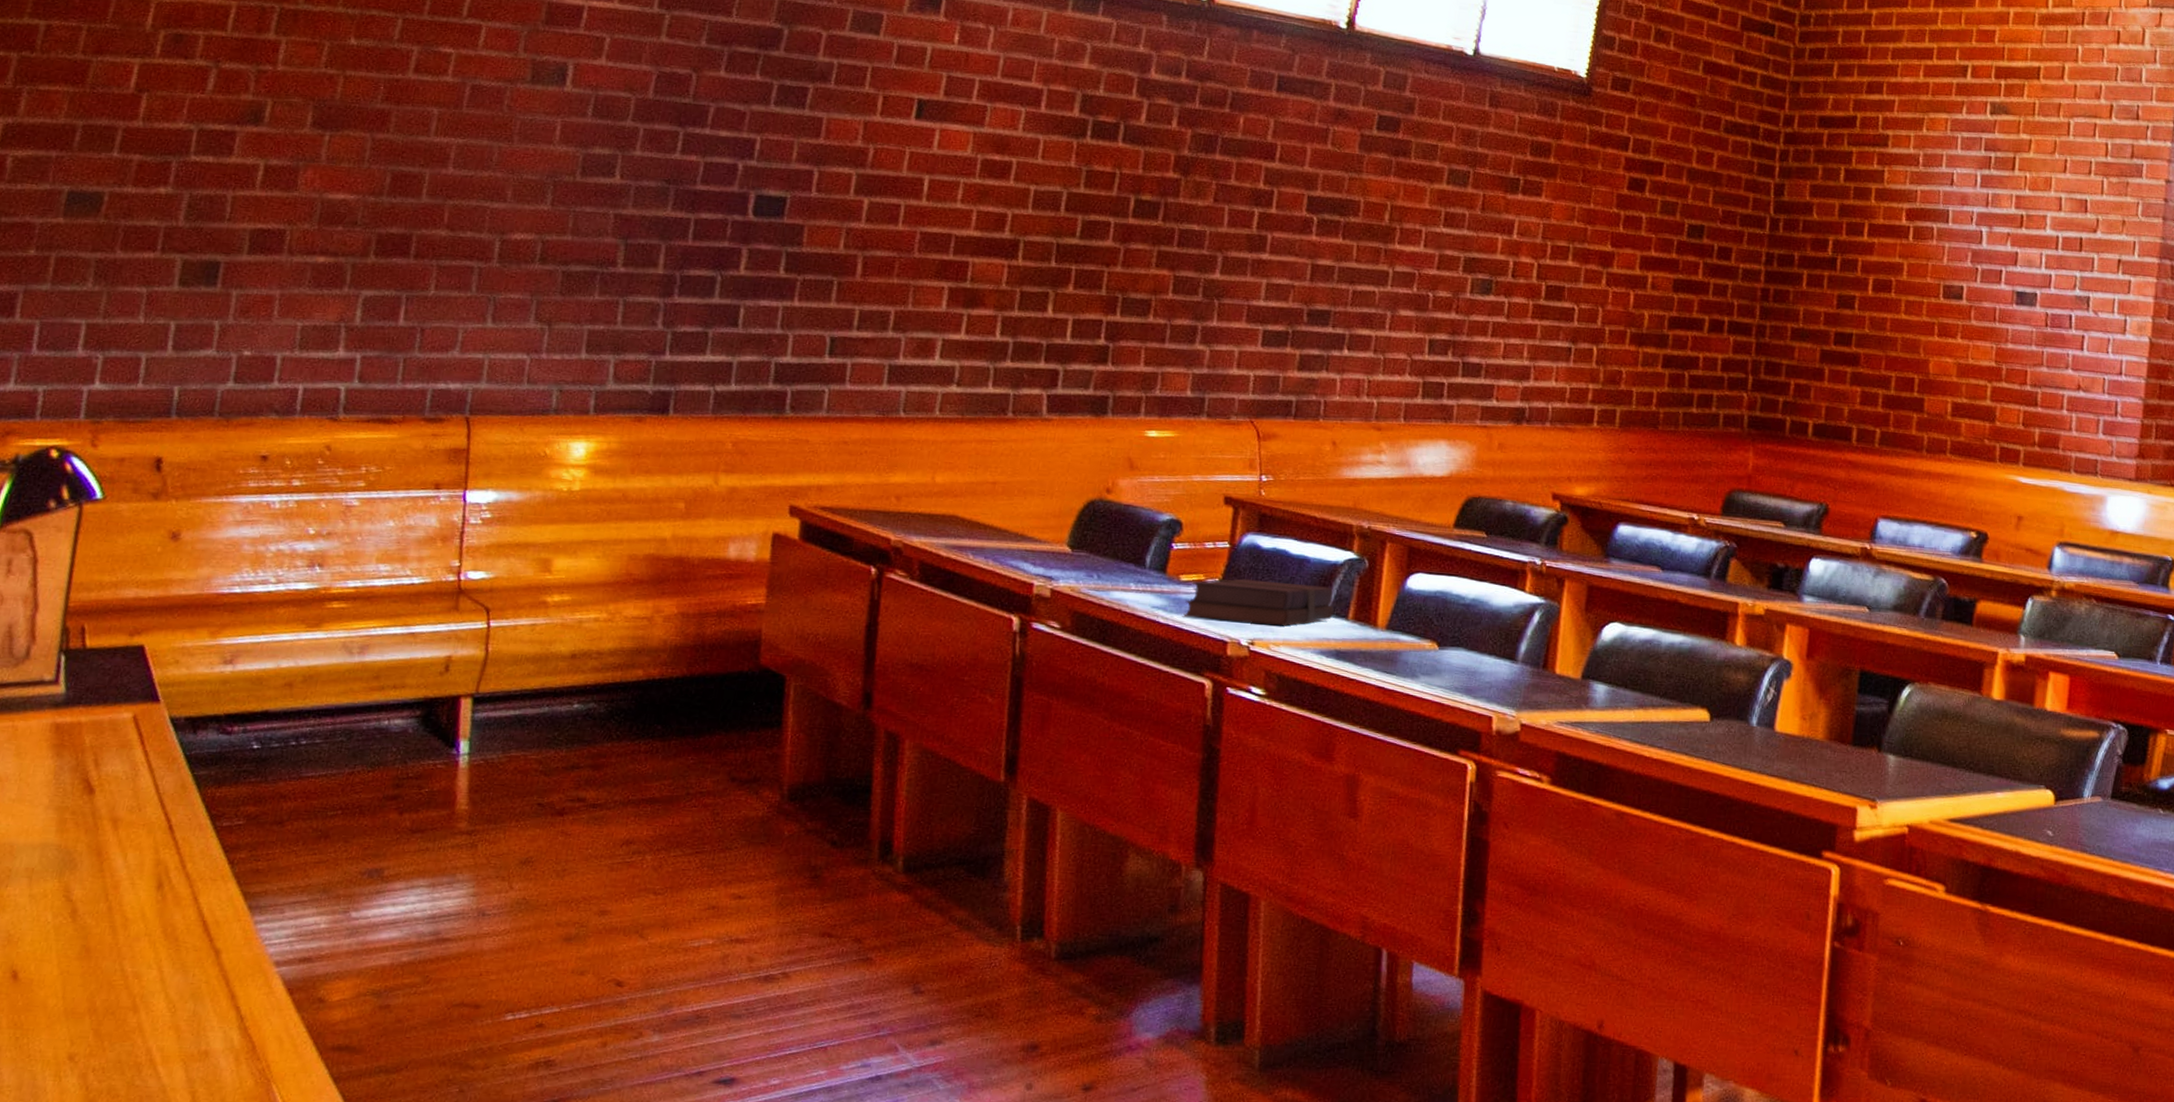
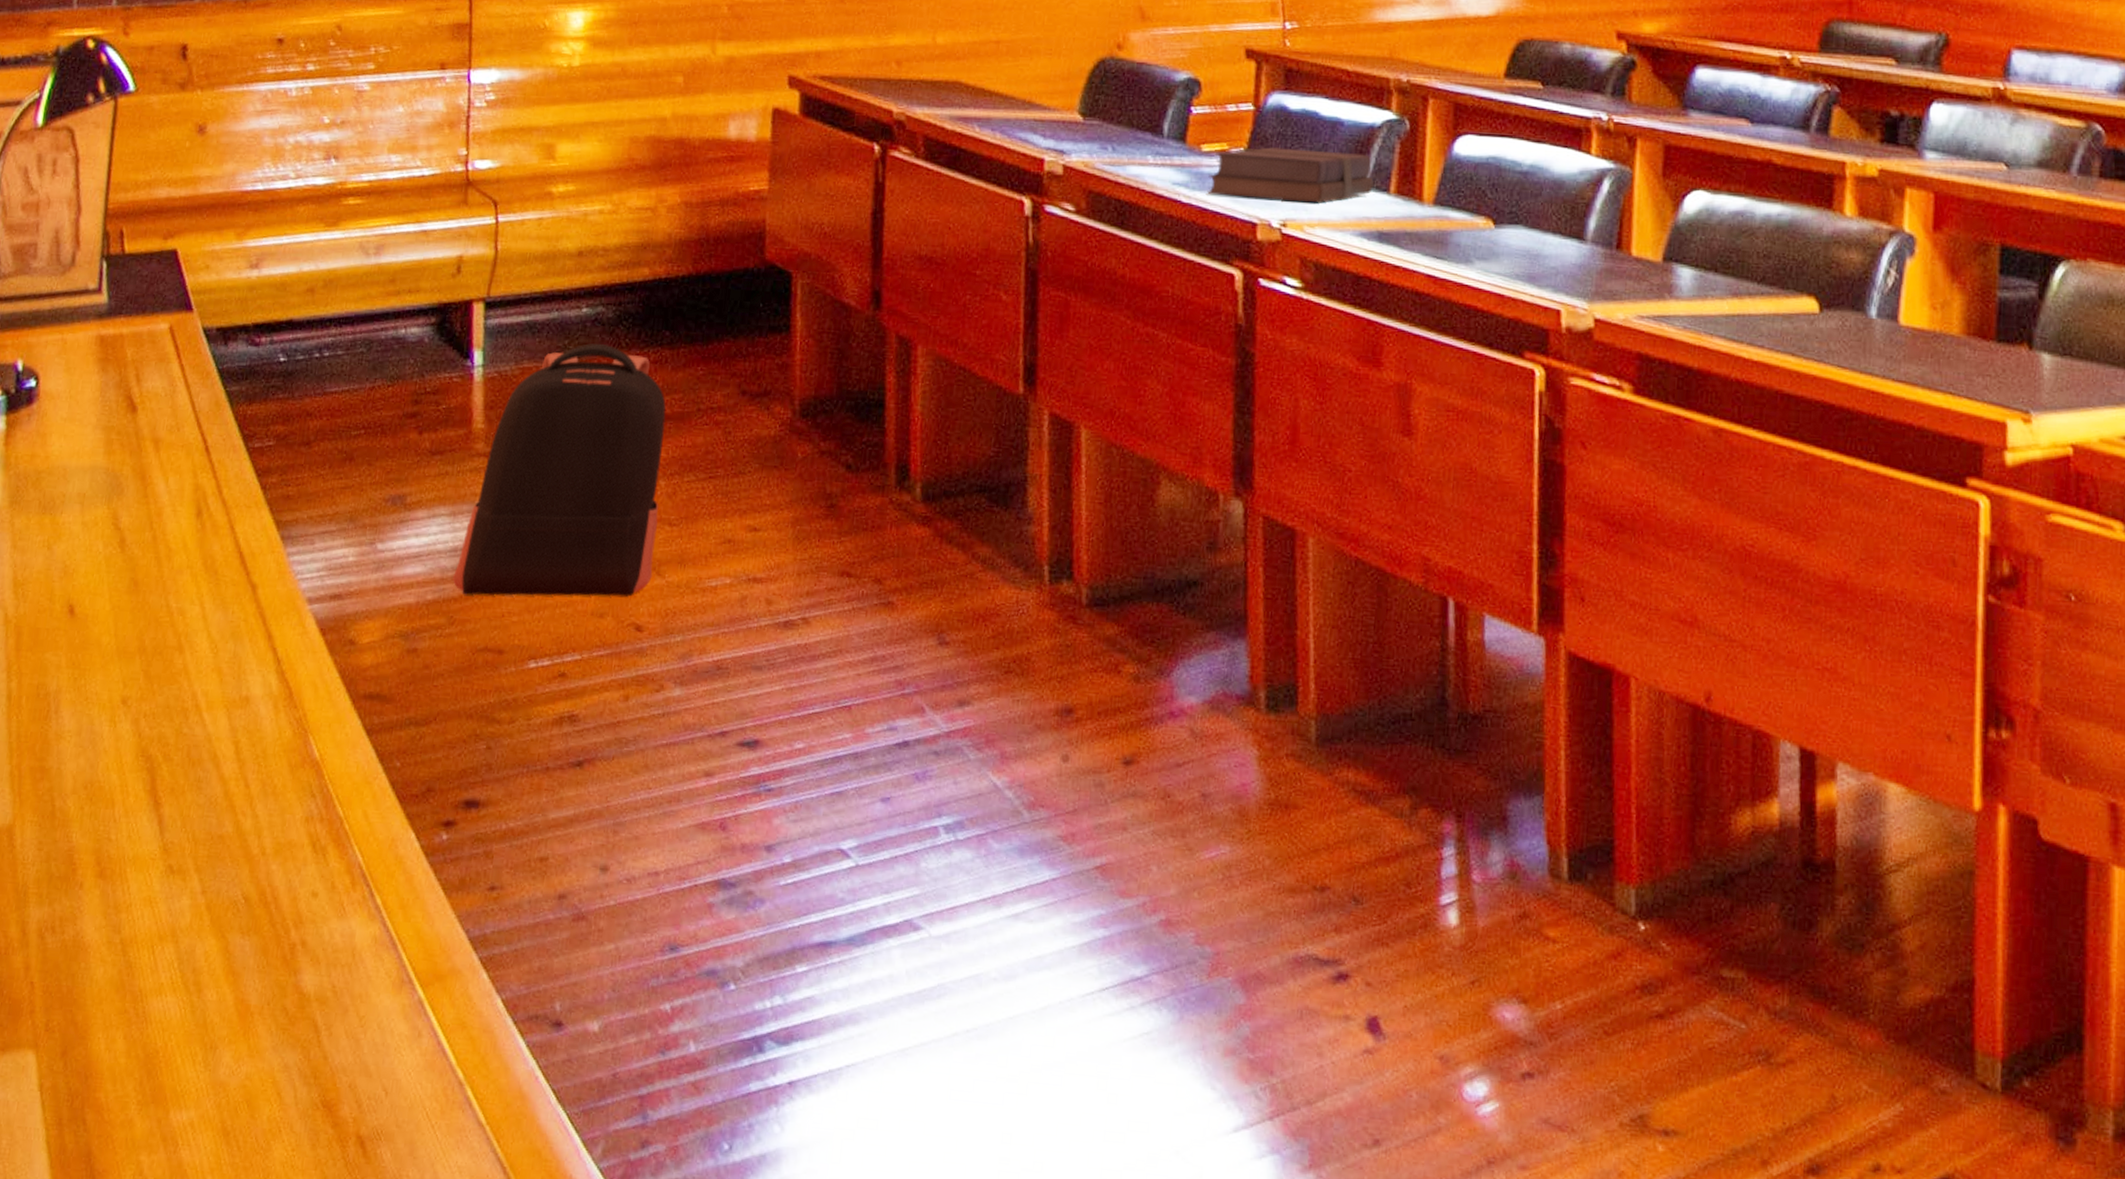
backpack: none [429,735,655,957] -> present [453,343,666,596]

